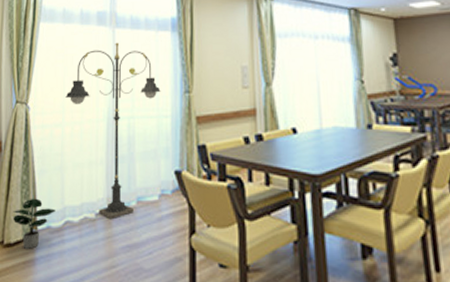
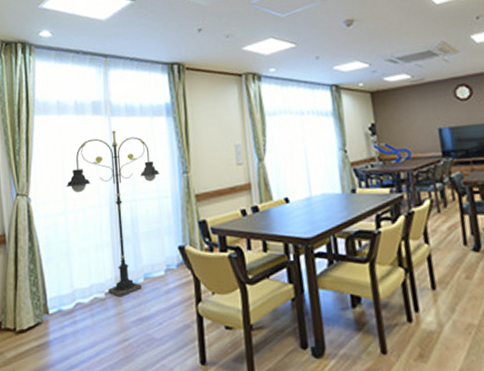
potted plant: present [13,198,56,249] -> none [23,284,65,333]

